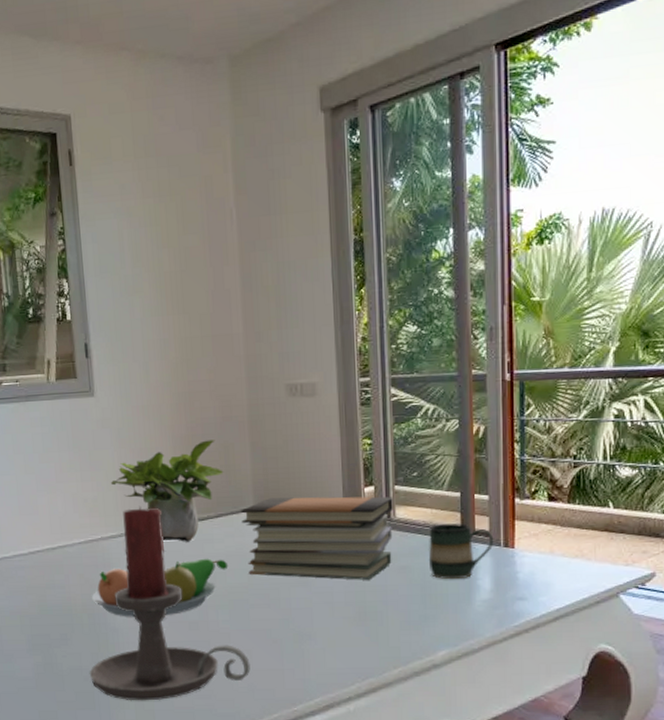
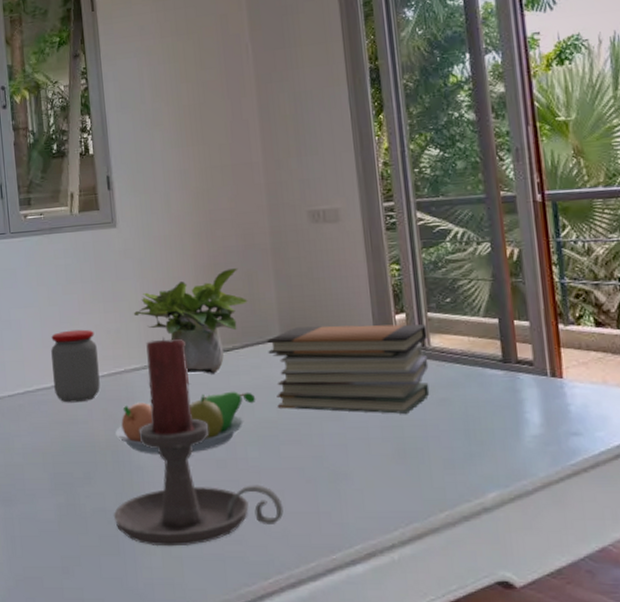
jar: none [28,497,77,569] -> present [51,329,100,403]
mug: present [428,523,494,580] -> none [468,352,540,413]

